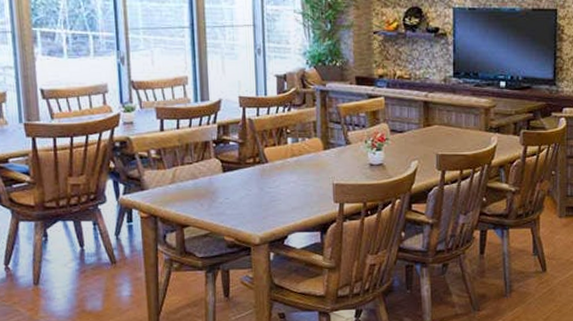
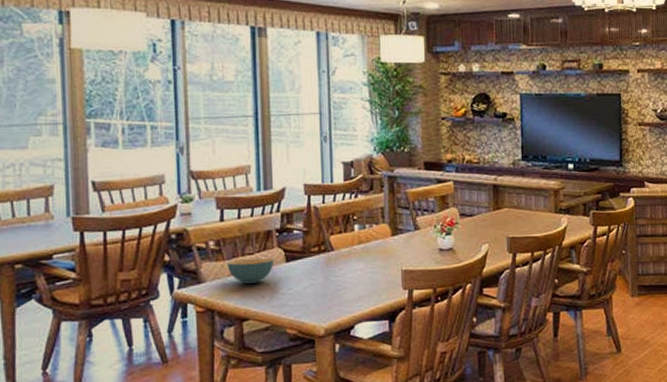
cereal bowl: none [168,167,212,192] -> present [227,258,274,284]

